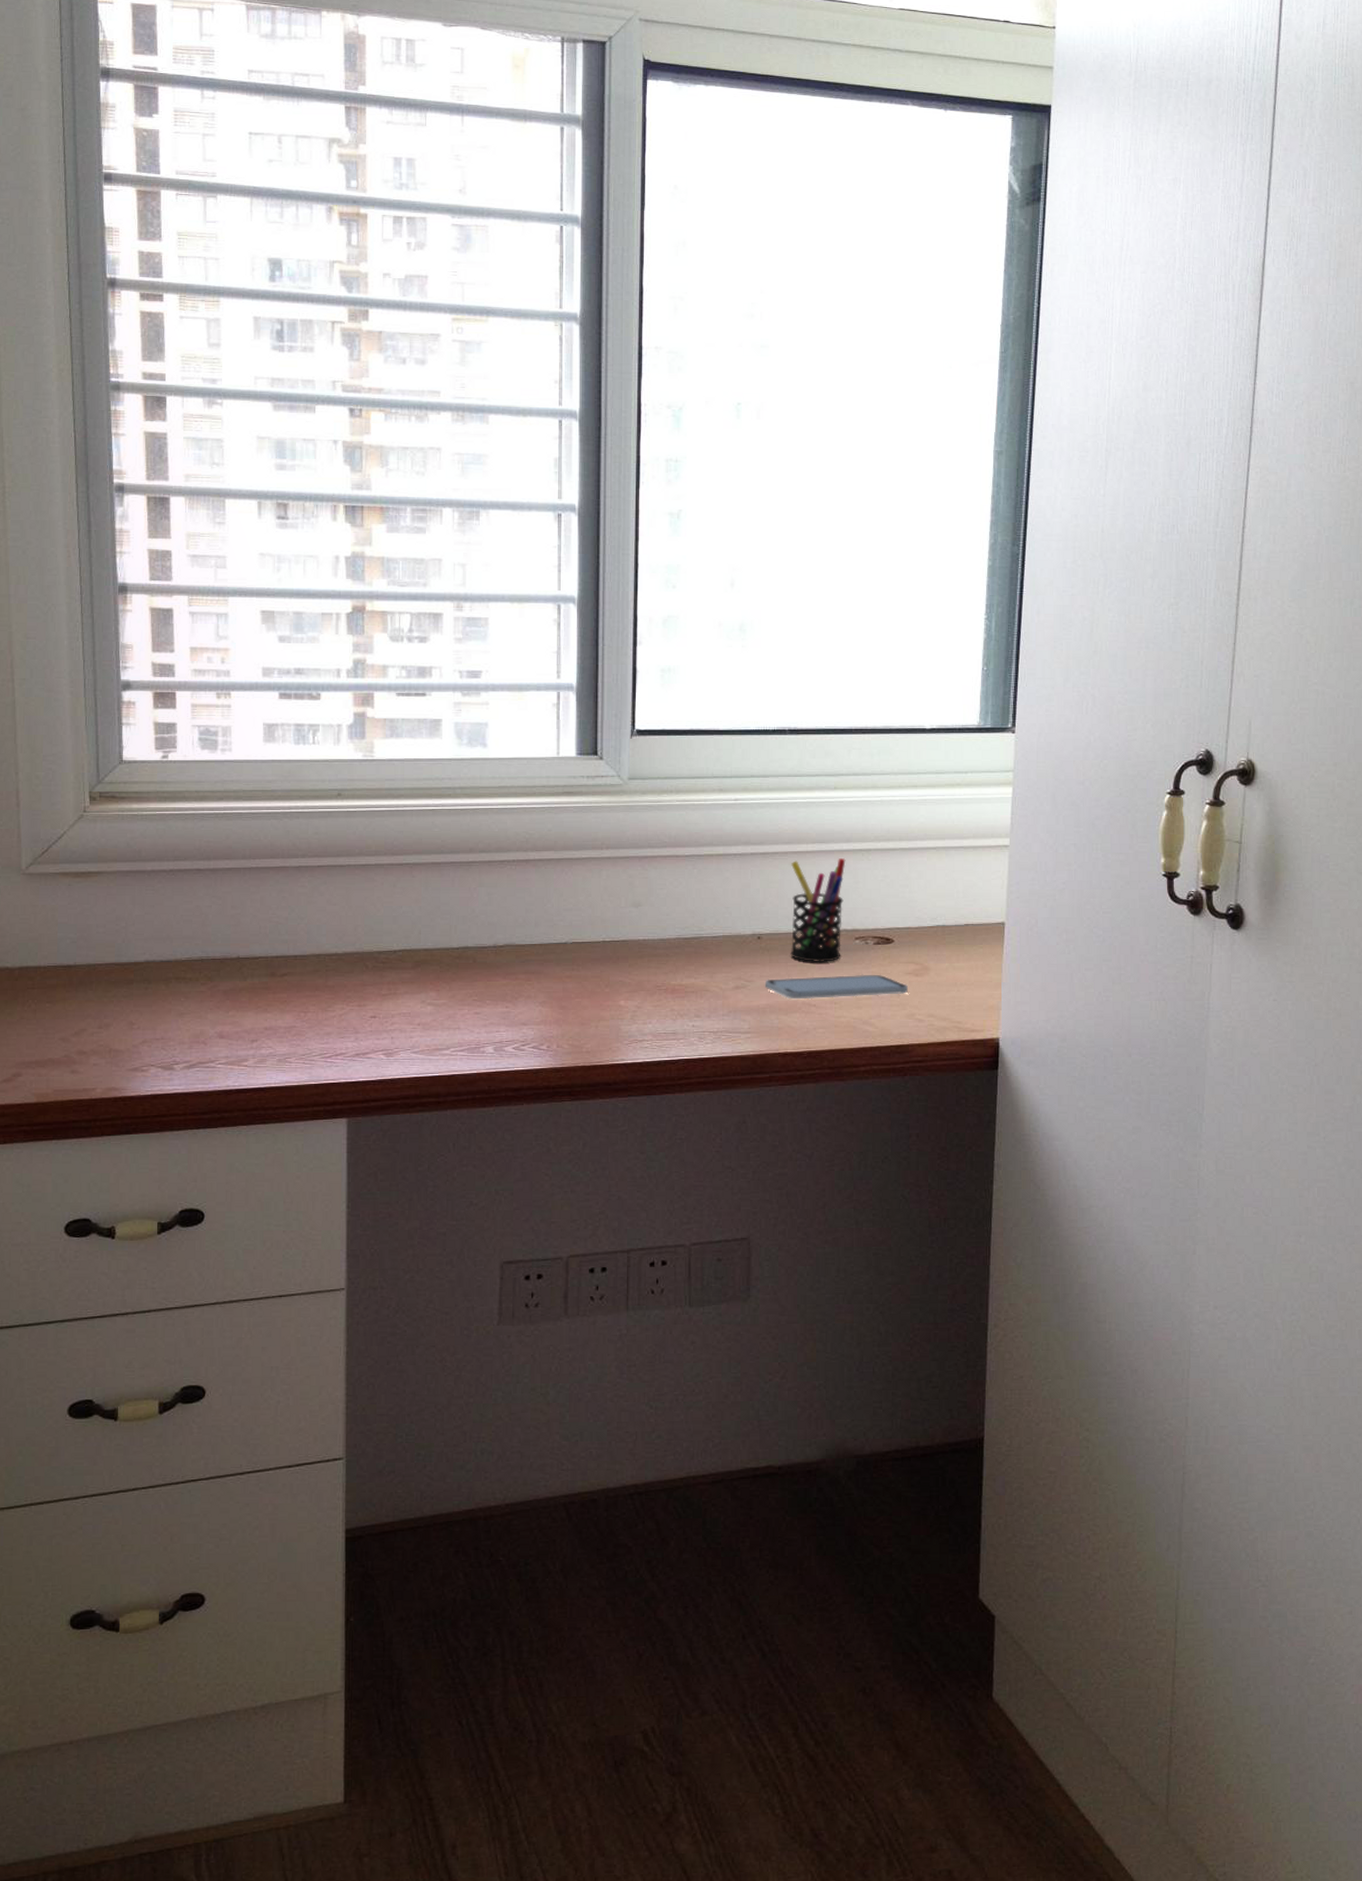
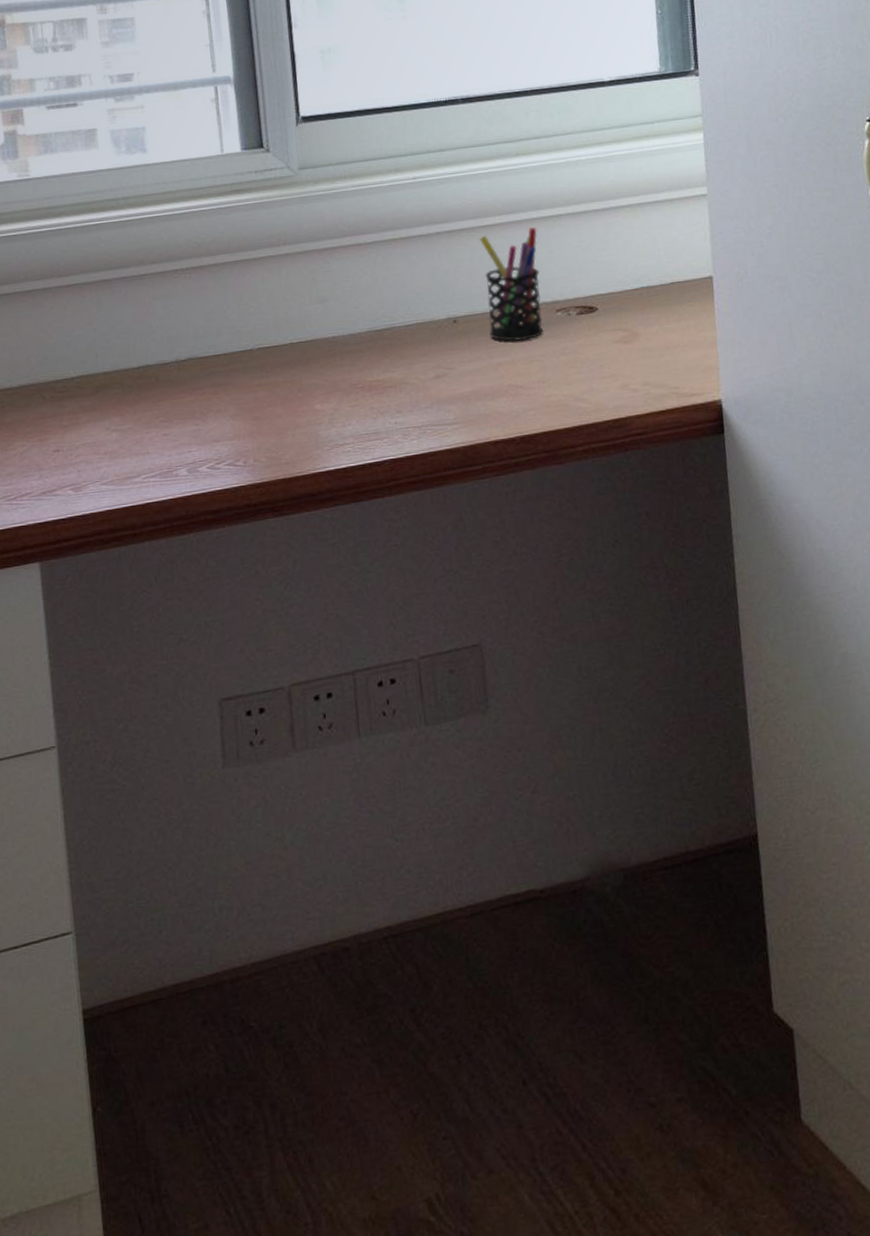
smartphone: present [764,974,908,1000] -> none [466,345,619,383]

